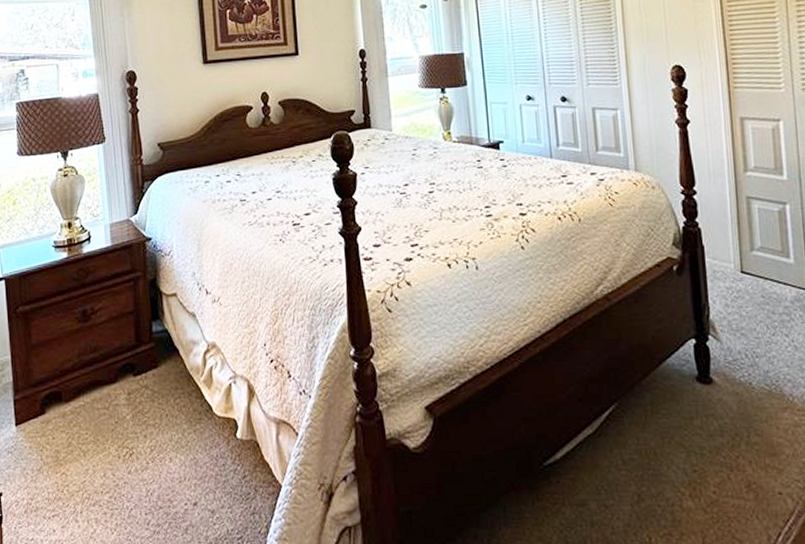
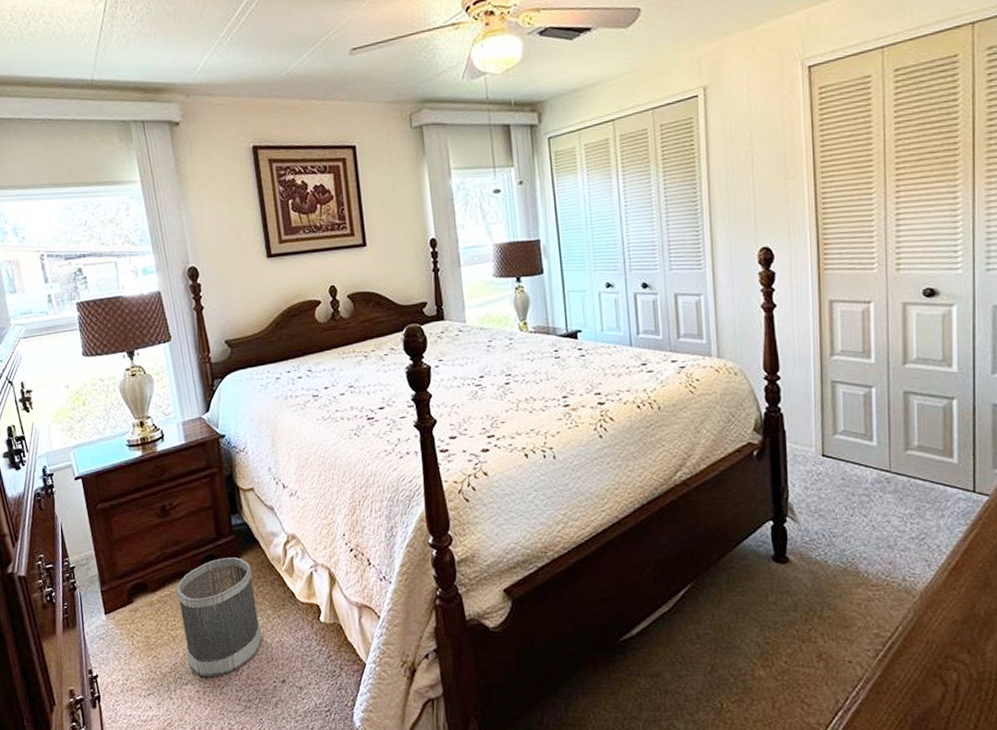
wastebasket: none [90,366,176,498] -> present [176,557,262,677]

